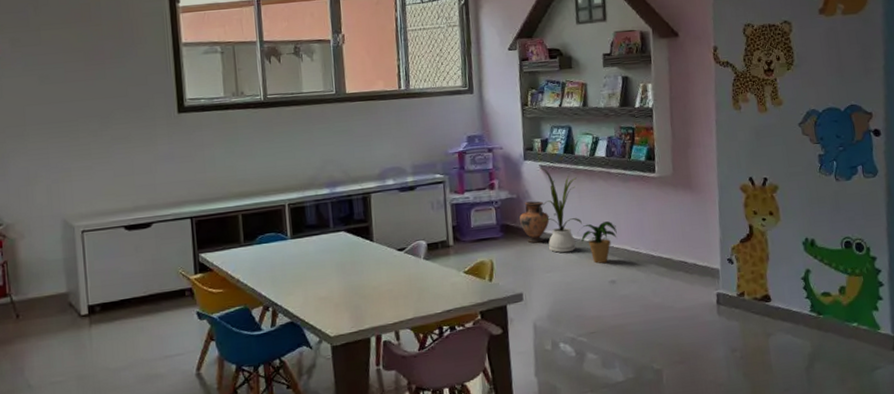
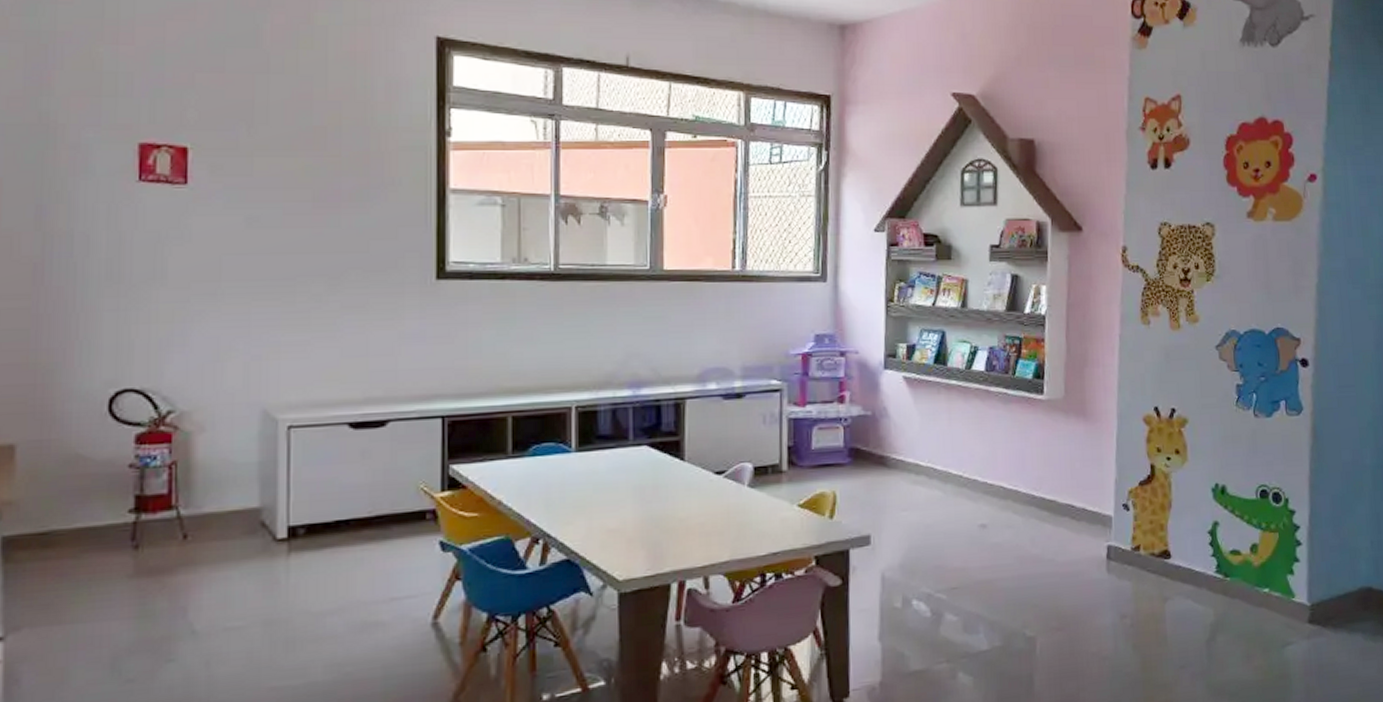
vase: present [519,201,550,243] -> none [872,420,911,473]
house plant: present [540,168,582,253] -> none [902,380,950,487]
potted plant: present [577,221,617,264] -> none [943,451,992,502]

